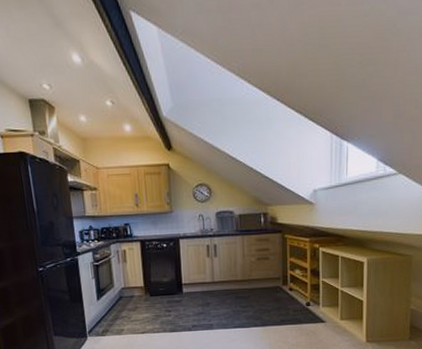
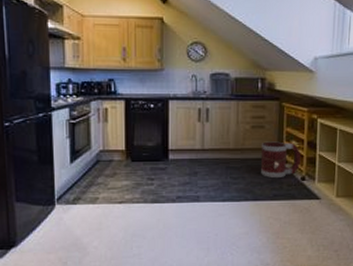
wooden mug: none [266,271,305,305] -> present [260,141,301,179]

